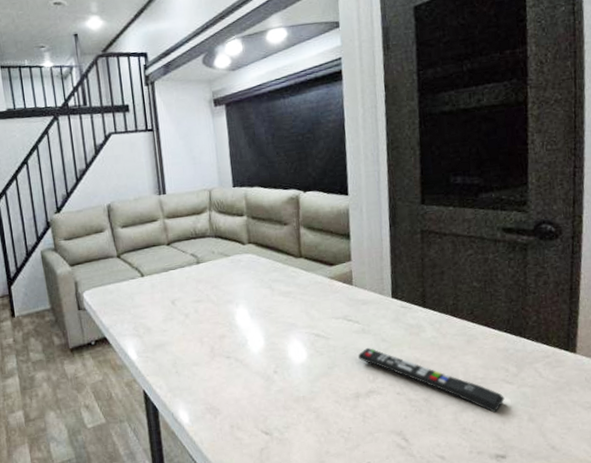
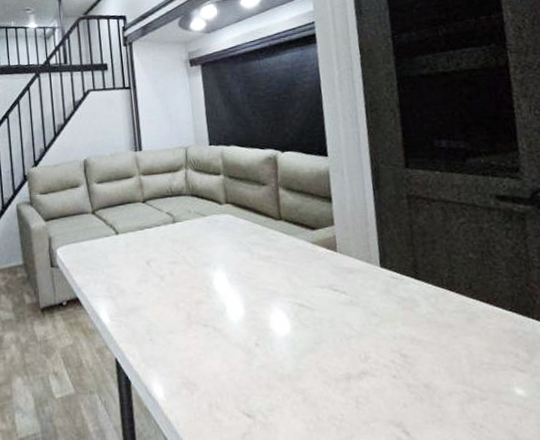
remote control: present [357,347,505,413] -> none [346,321,518,406]

